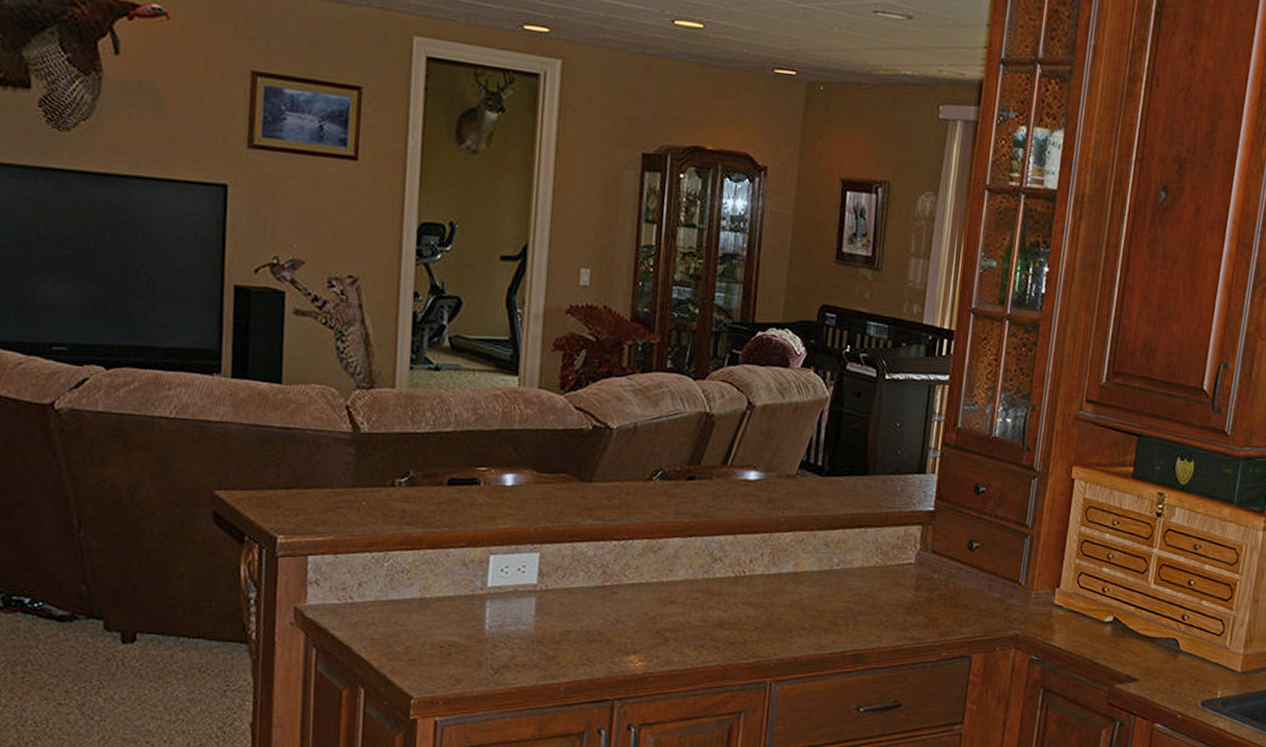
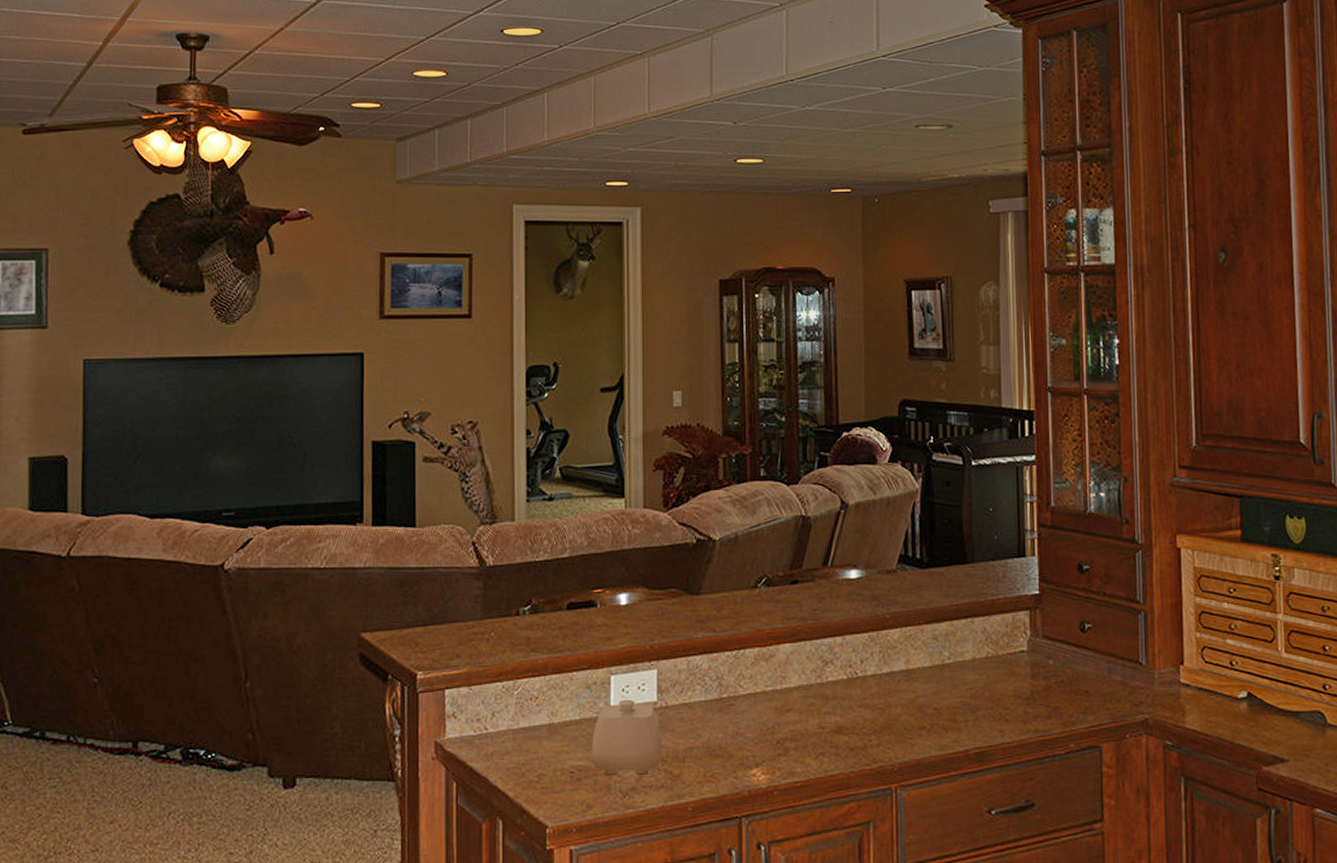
sugar bowl: none [464,579,539,654] -> present [592,699,662,775]

